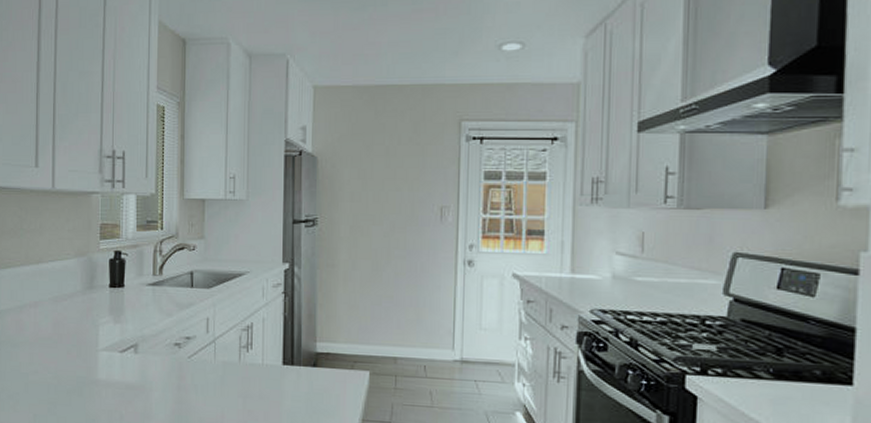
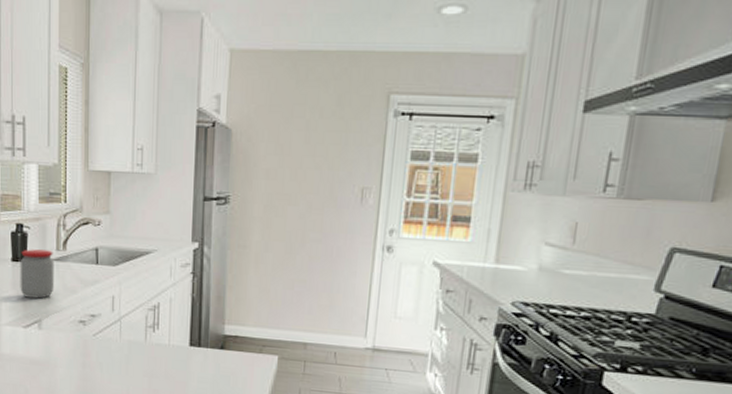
jar: none [117,275,151,323] -> present [20,249,55,299]

